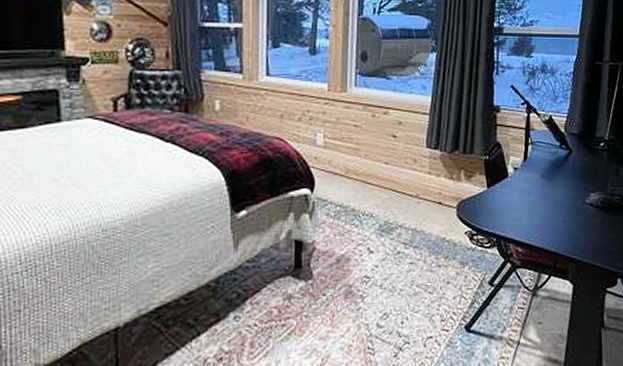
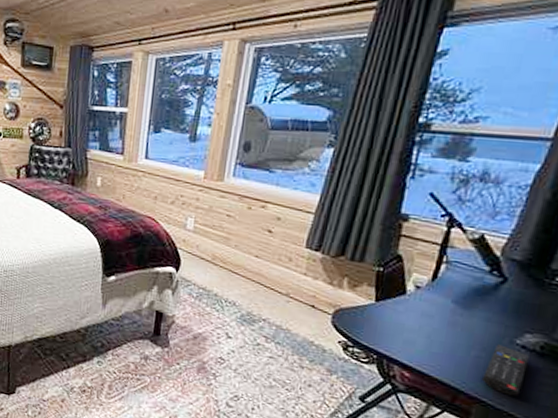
remote control: none [571,206,596,249] -> present [482,344,529,396]

